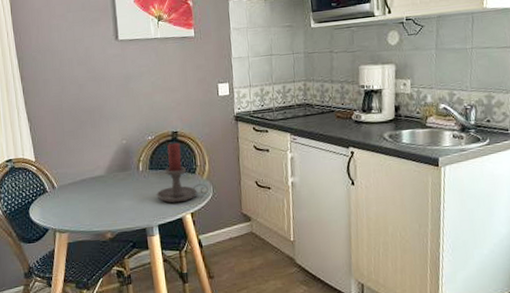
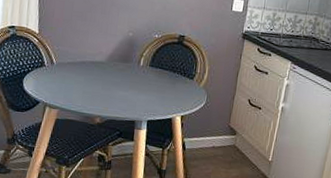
candle holder: present [156,142,209,203] -> none [152,45,203,104]

